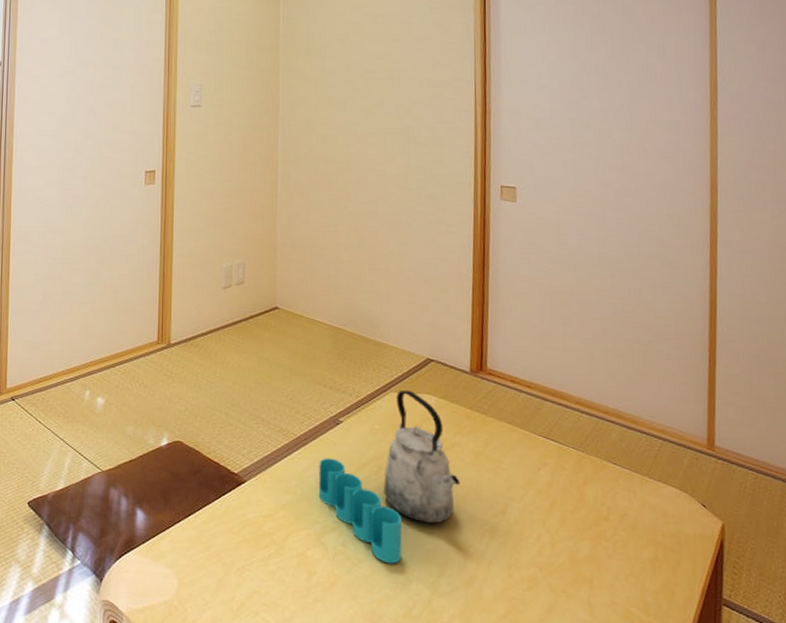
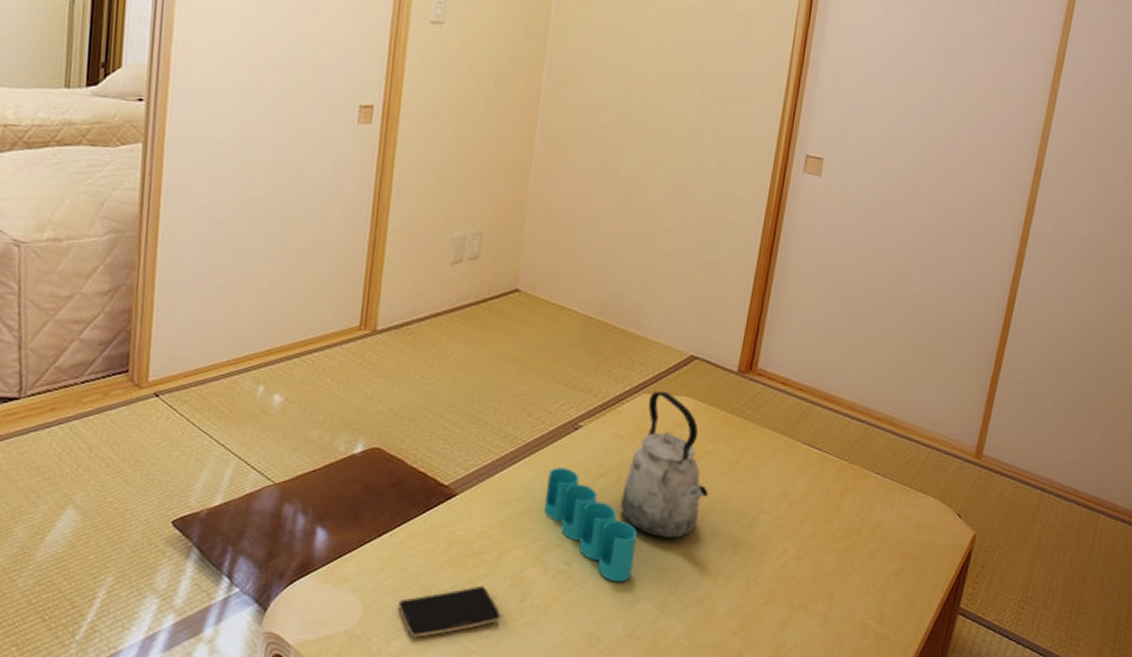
smartphone: none [206,563,293,610] -> present [398,585,501,637]

